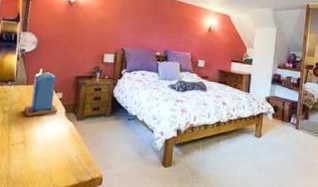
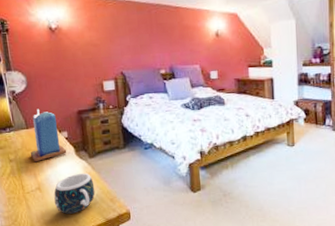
mug: none [35,133,76,171] -> present [54,173,95,214]

